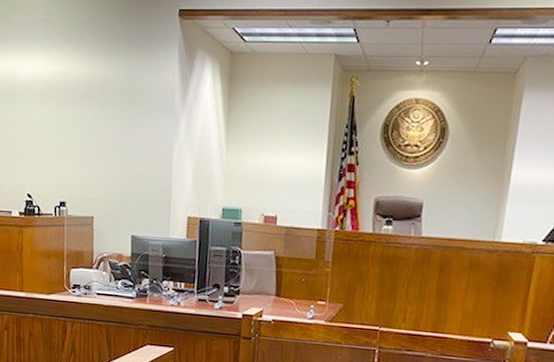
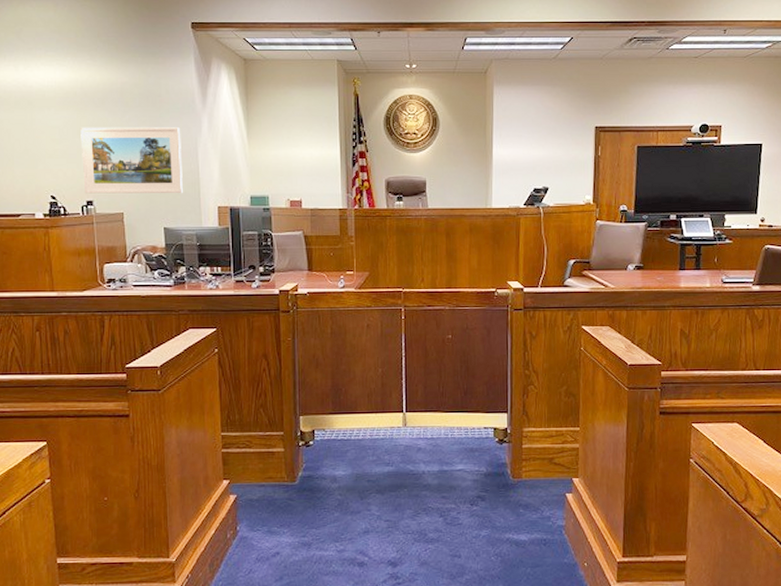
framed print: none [58,123,157,199] -> present [81,127,183,194]

